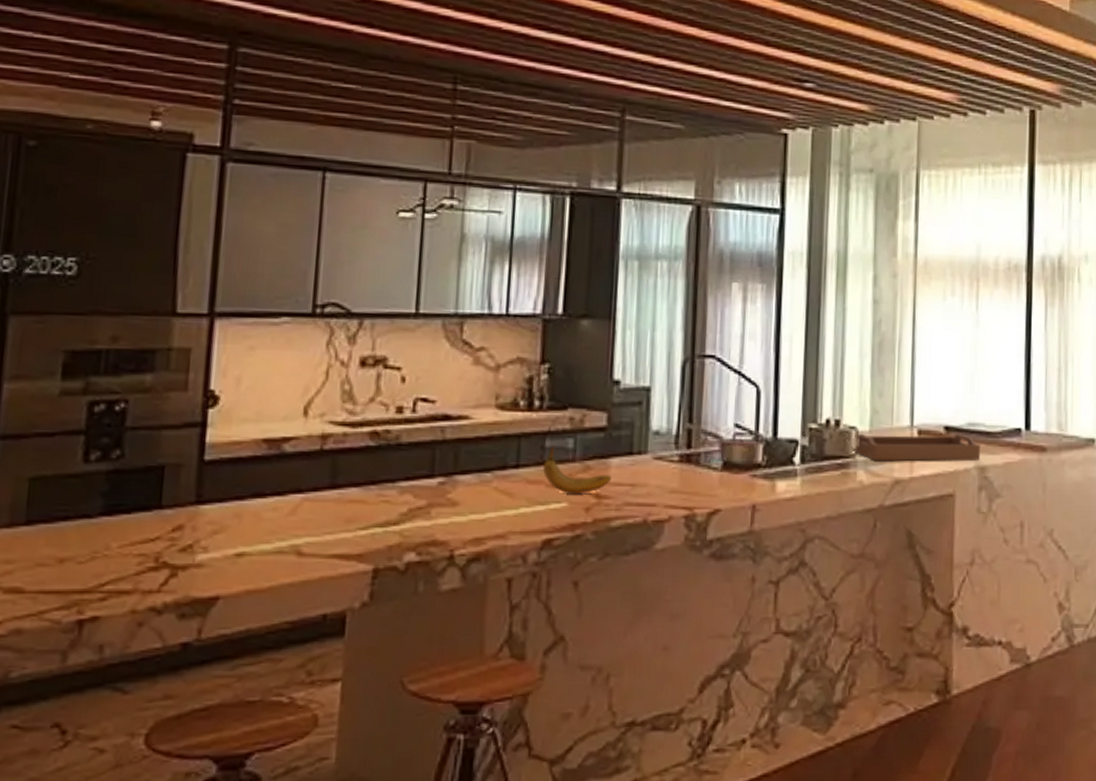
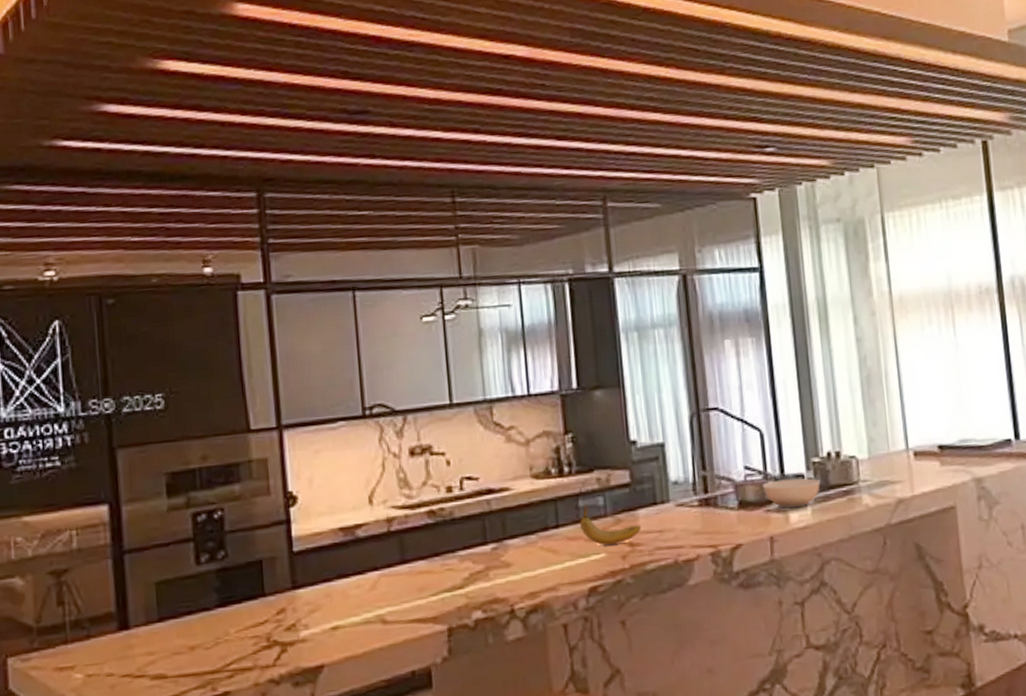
bowl: none [751,443,815,475] -> present [762,478,821,508]
serving tray: present [851,434,980,462] -> none [854,451,975,485]

